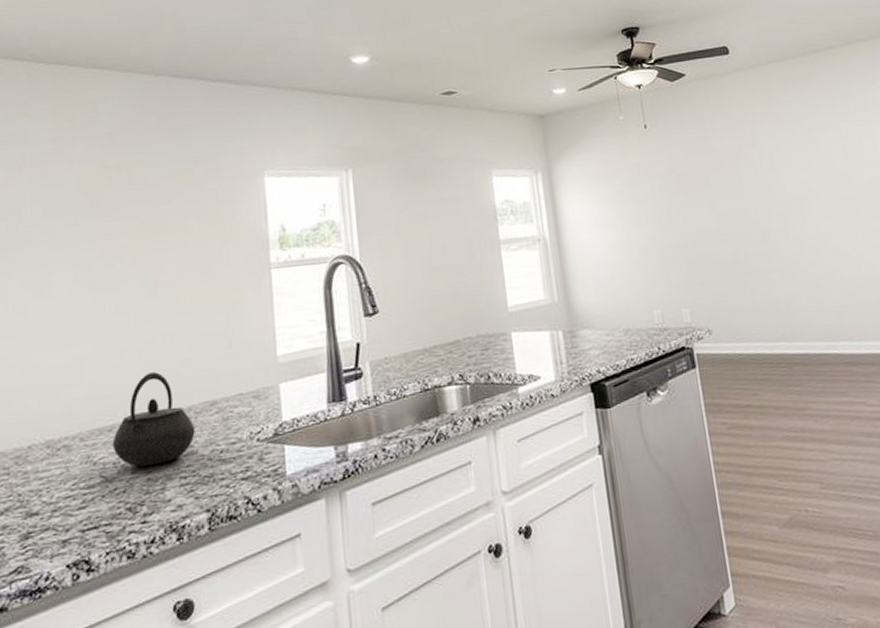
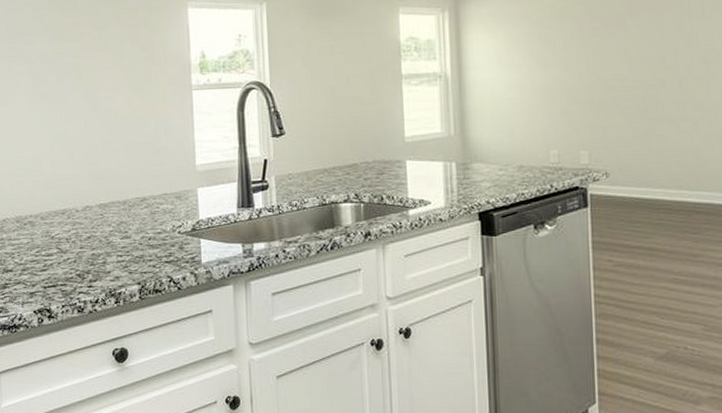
kettle: present [112,372,195,467] -> none [65,170,129,244]

